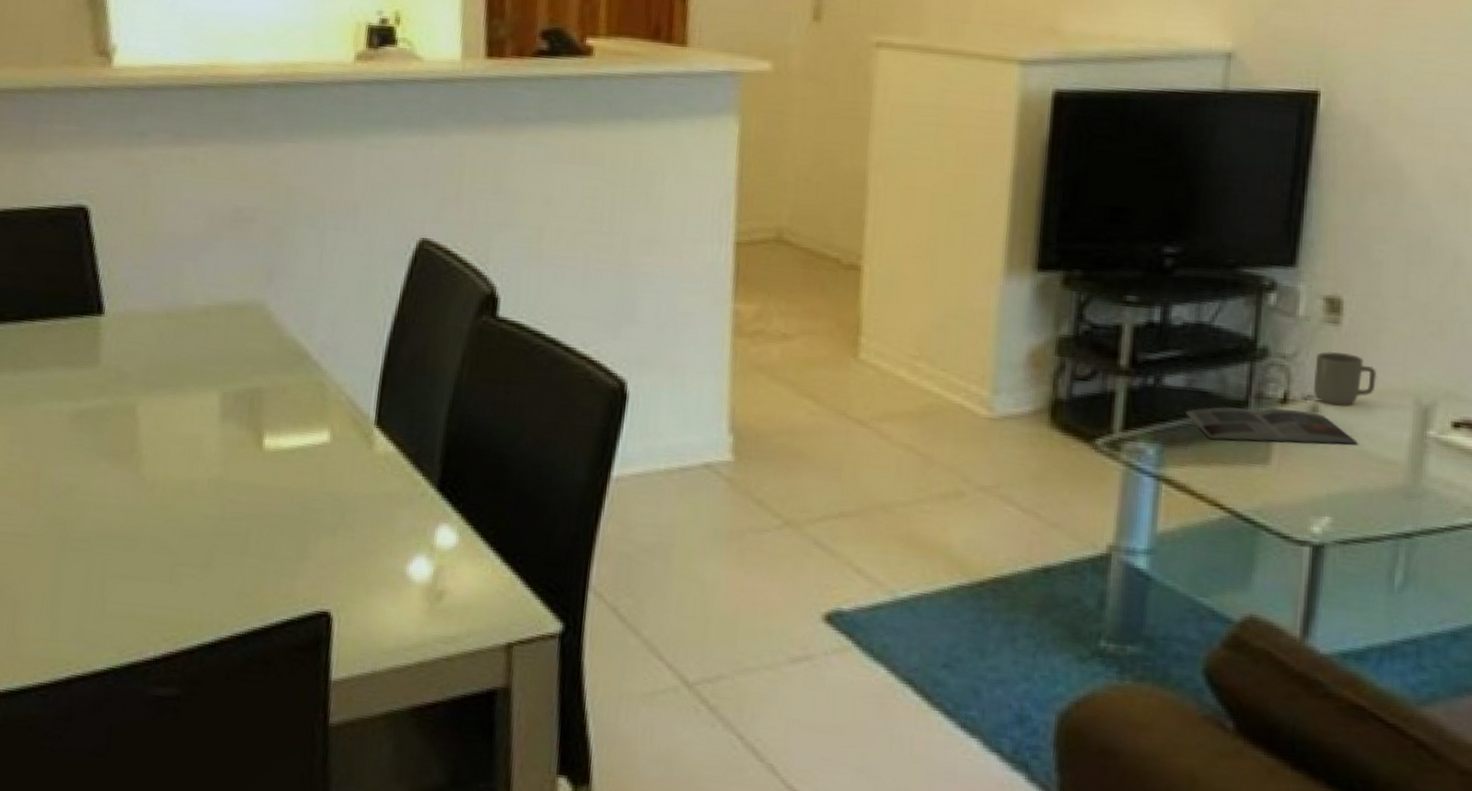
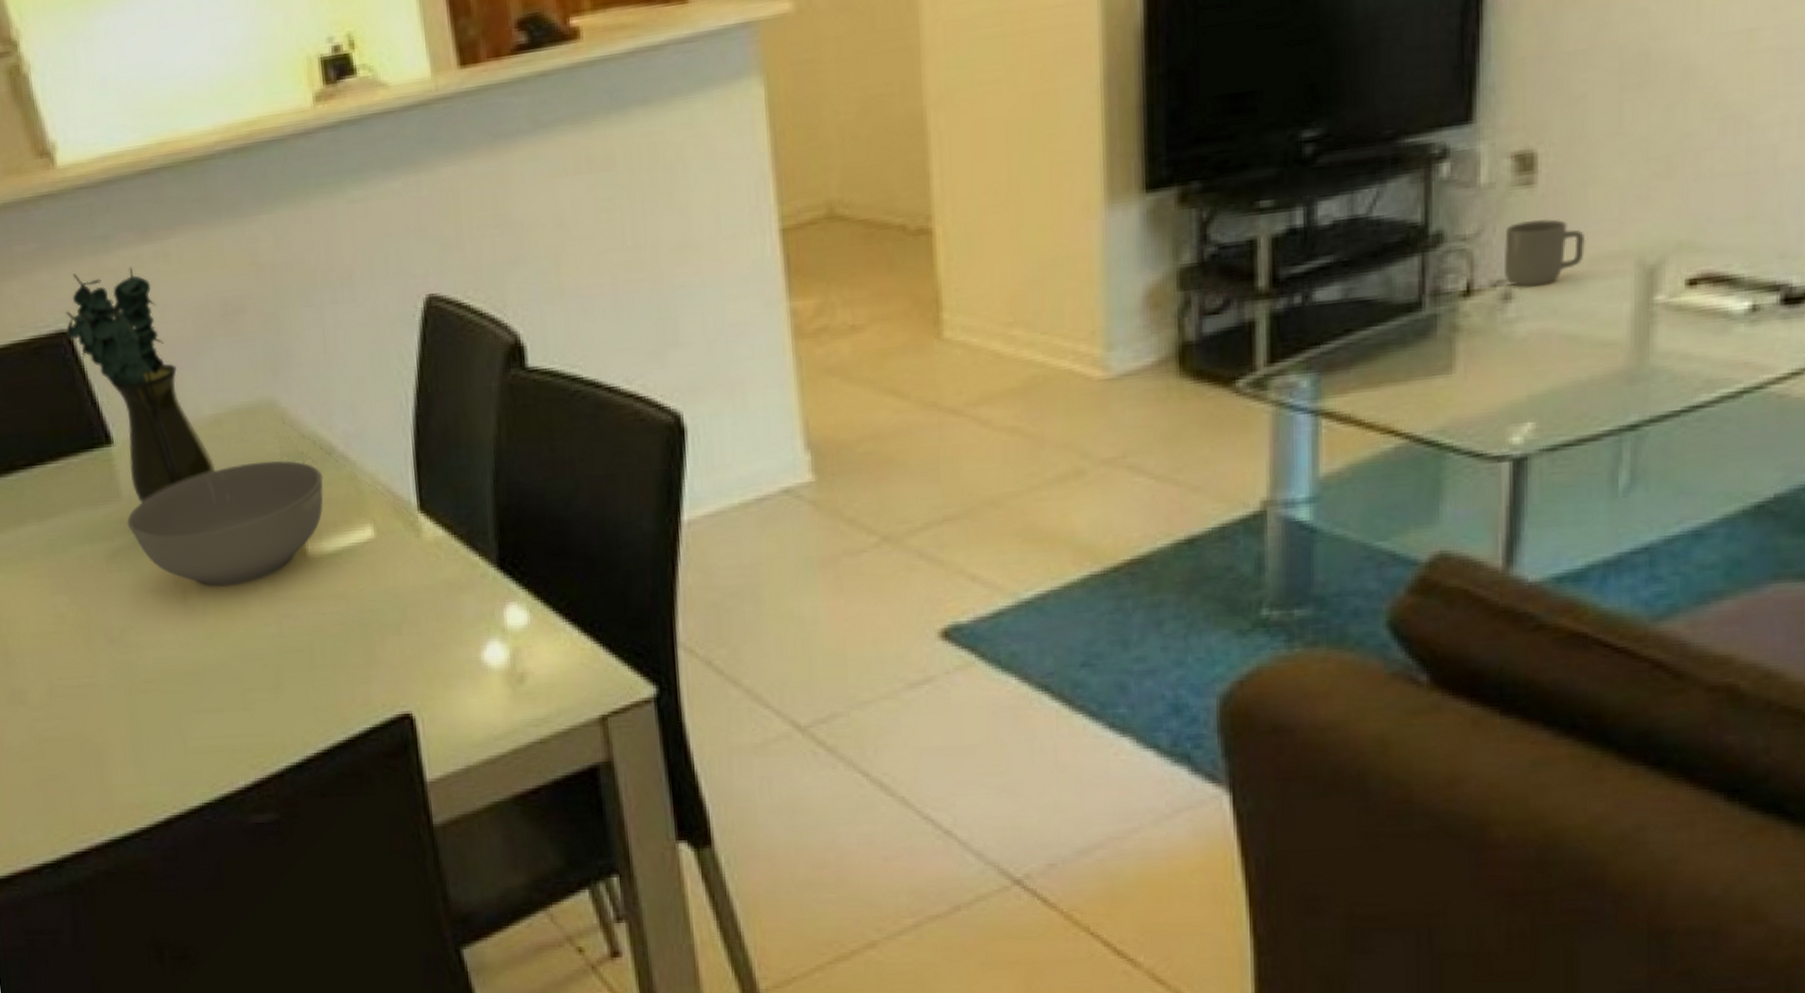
vase: none [84,159,195,373] -> present [65,266,216,503]
bowl: none [98,354,294,464] -> present [127,460,324,587]
magazine: present [1184,406,1359,444] -> none [1343,299,1566,356]

